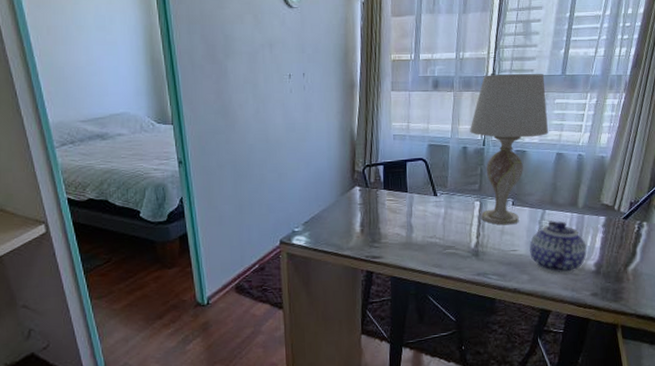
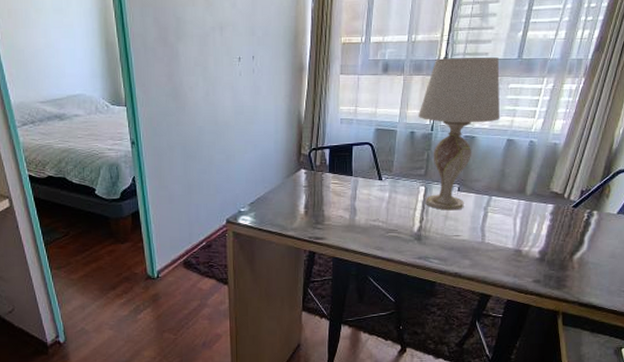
teapot: present [529,220,587,274] -> none [472,207,532,261]

